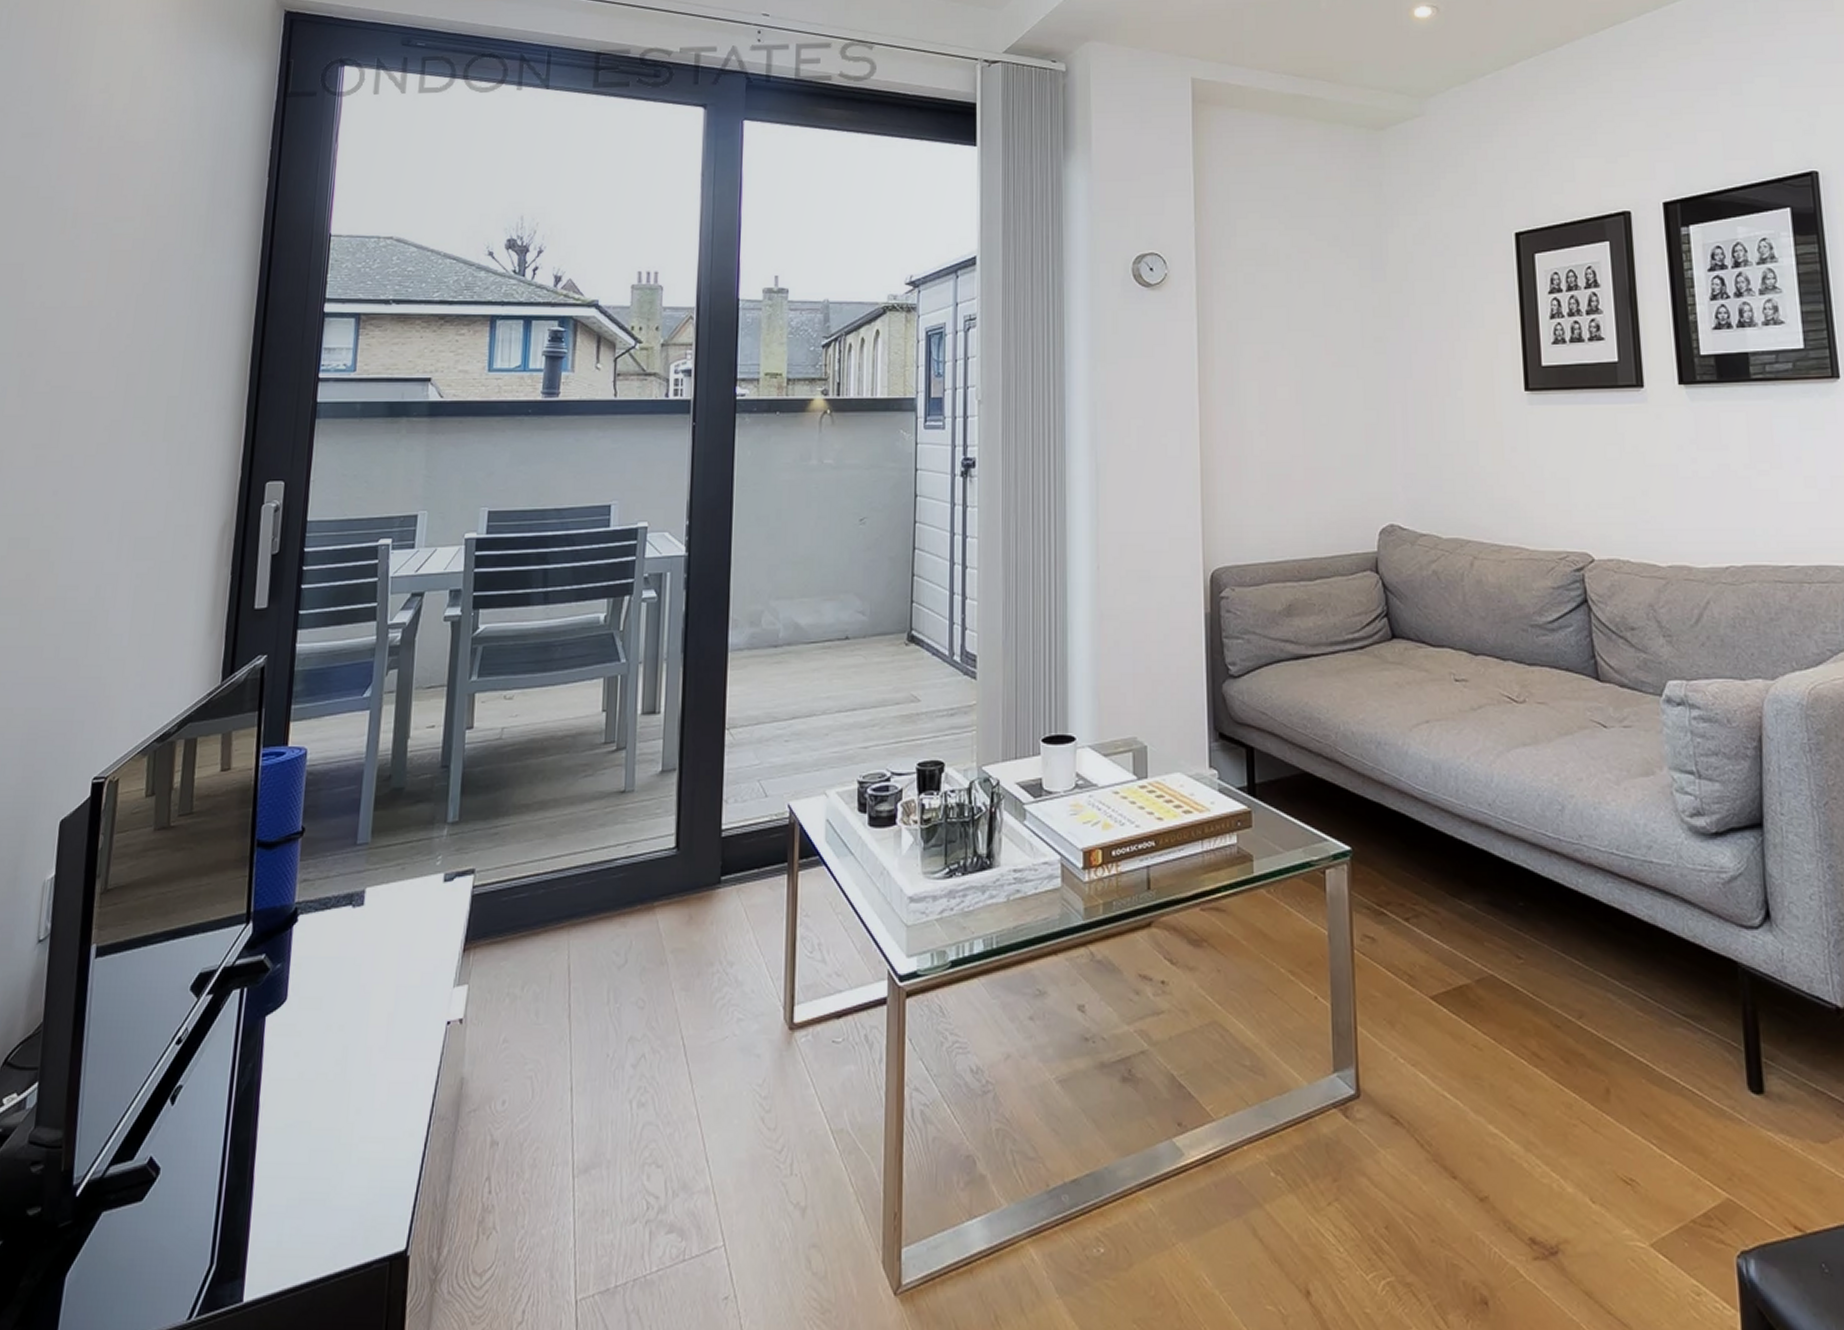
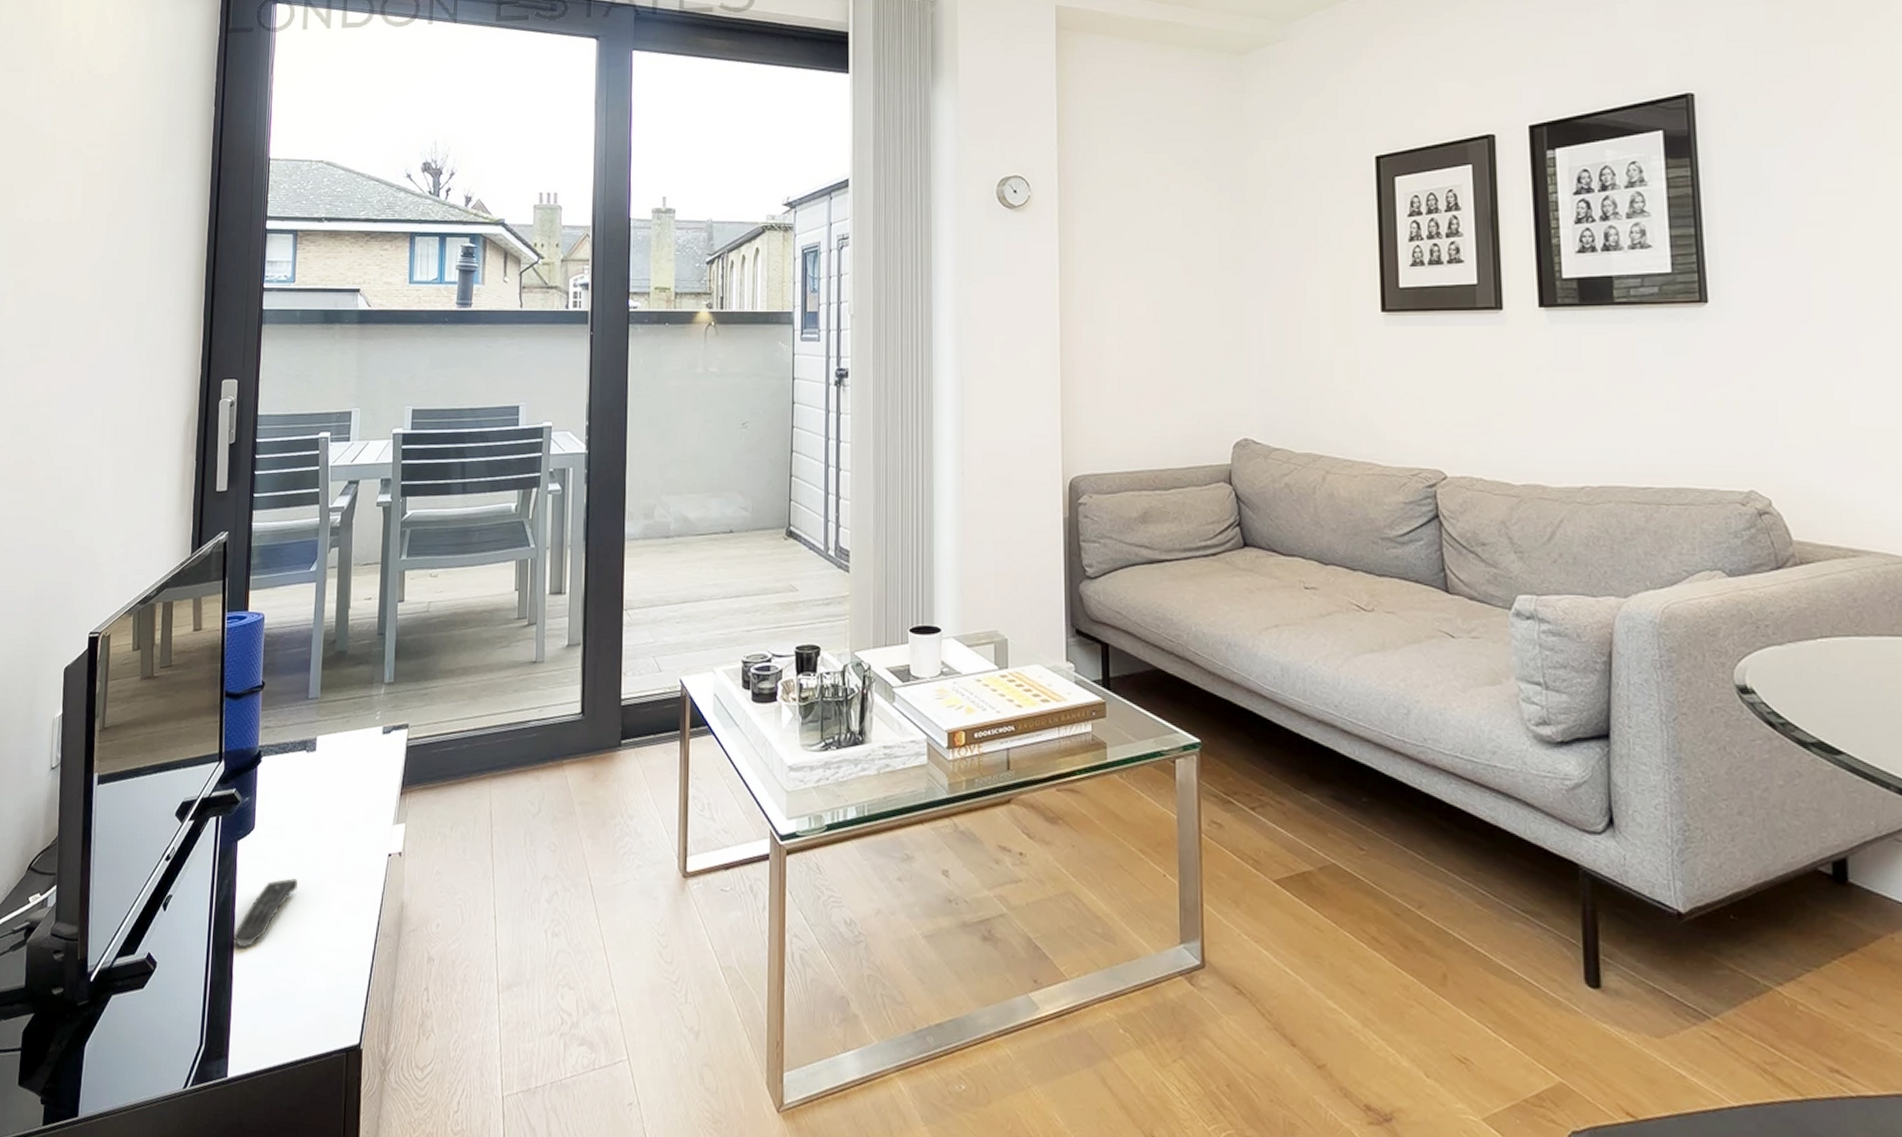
remote control: none [254,1057,337,1144] -> present [232,878,298,948]

